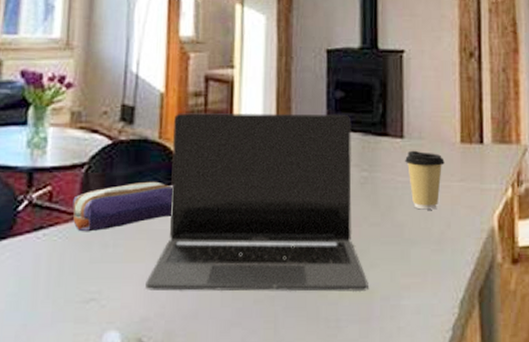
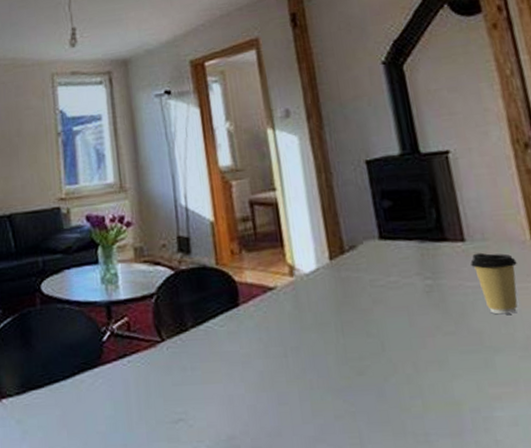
pencil case: present [72,181,172,232] -> none [148,305,240,358]
laptop: present [145,112,368,292] -> none [226,224,454,410]

